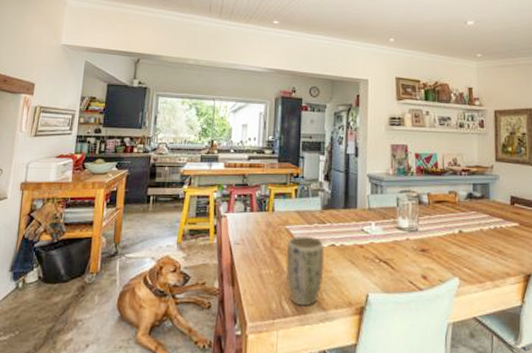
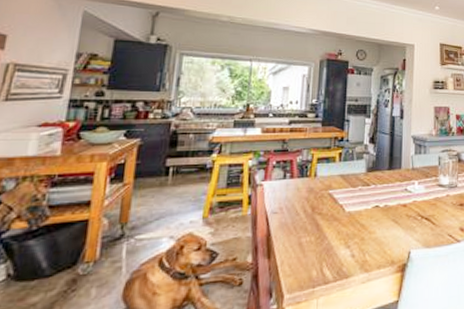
plant pot: present [286,235,325,306] -> none [327,199,369,271]

